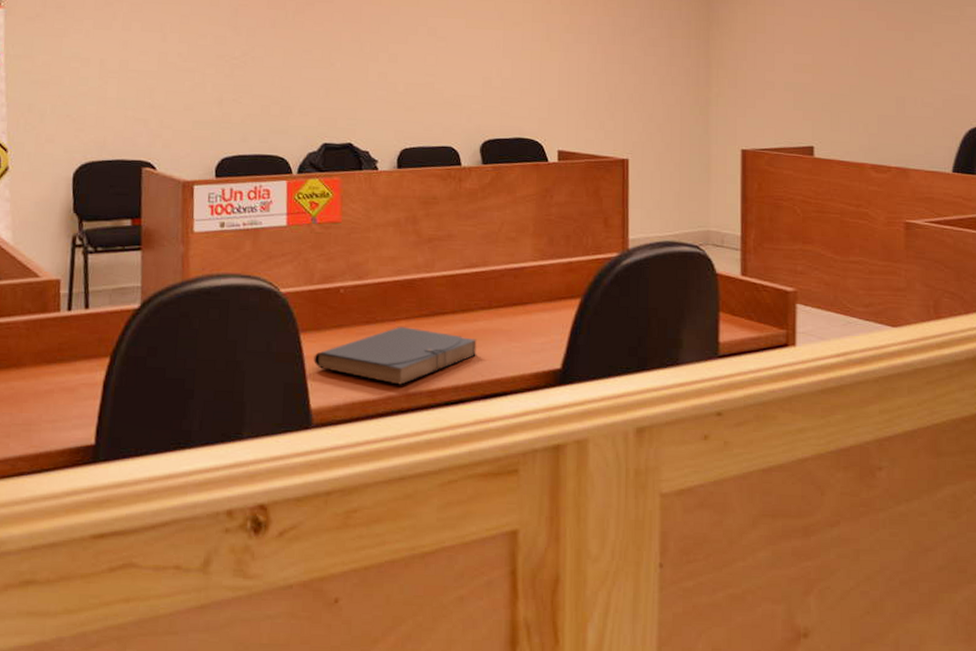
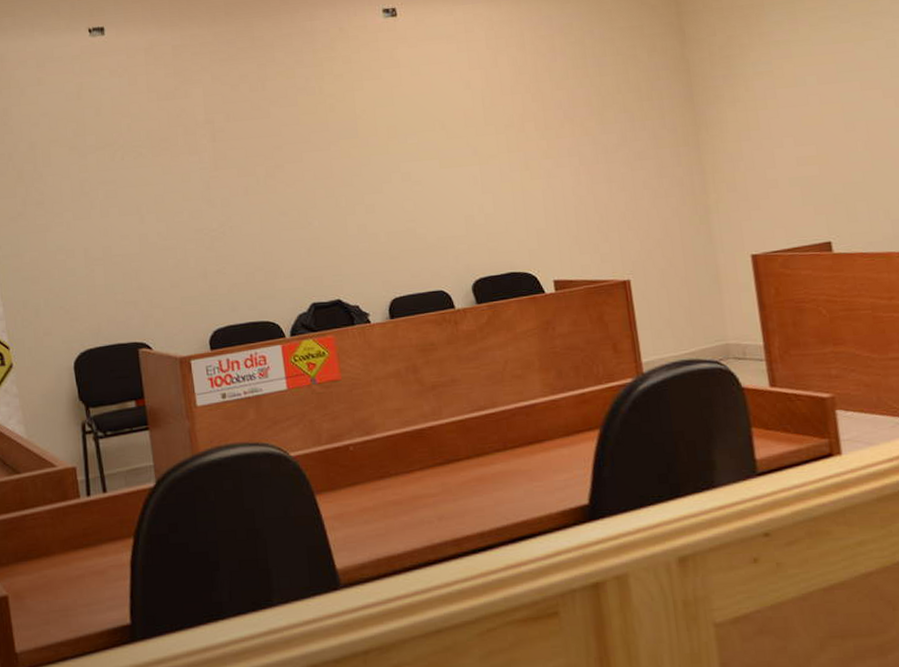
file folder: present [314,327,477,385] -> none [332,477,499,537]

